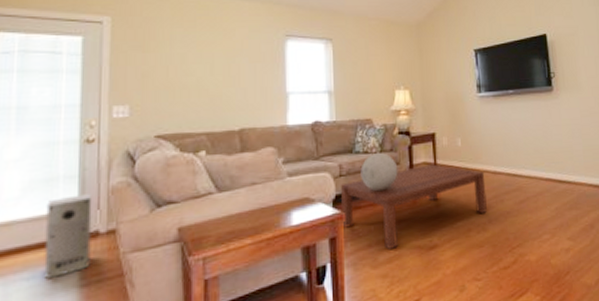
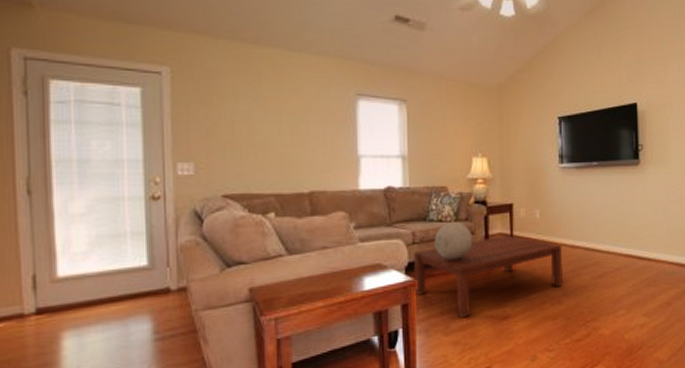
air purifier: present [43,194,92,278] -> none [116,251,163,331]

